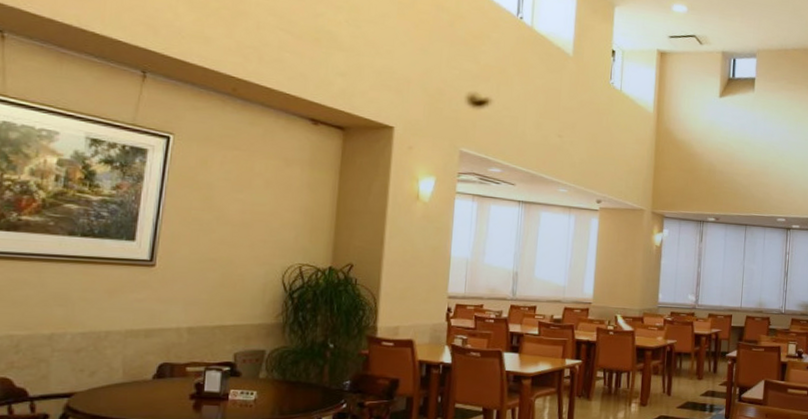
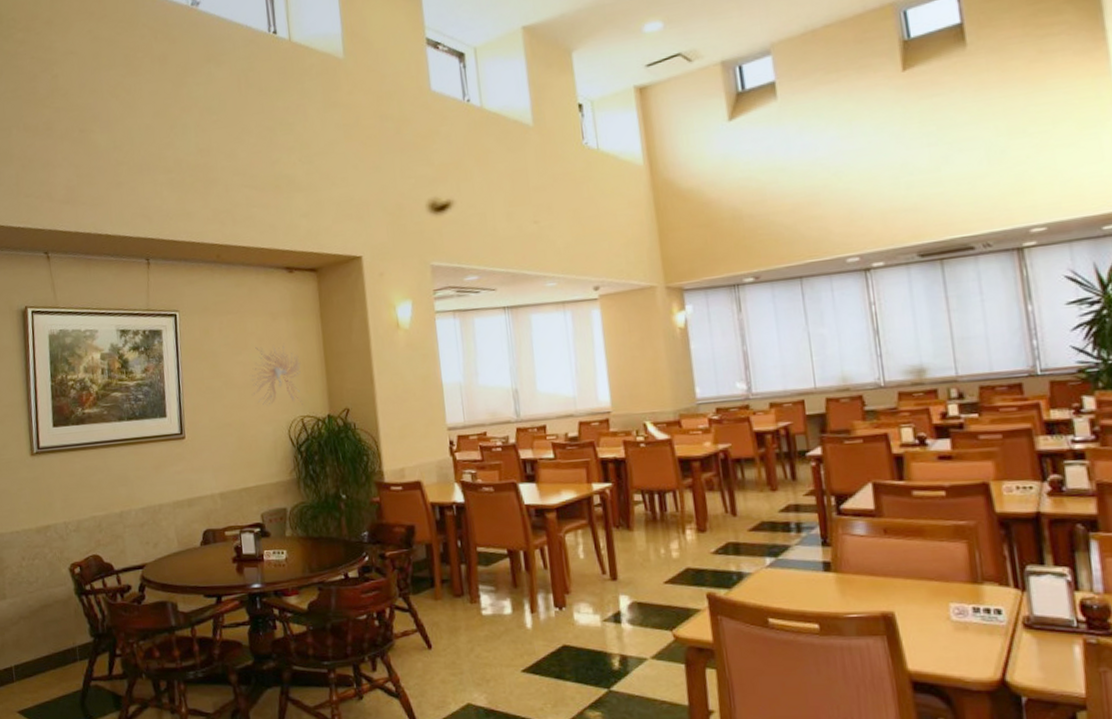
wall sculpture: none [248,187,309,253] -> present [251,343,303,407]

